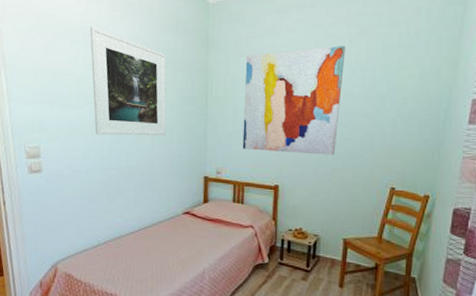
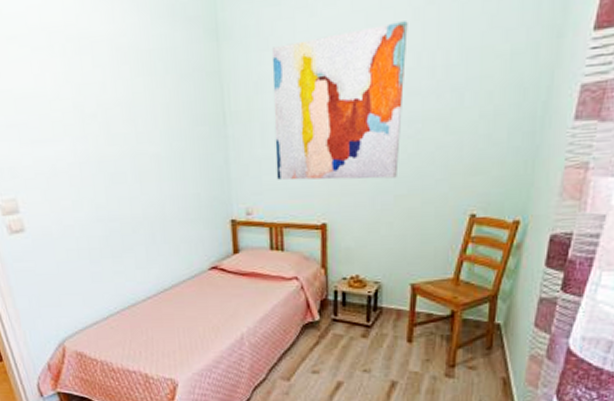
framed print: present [89,27,167,136] -> none [53,23,176,177]

